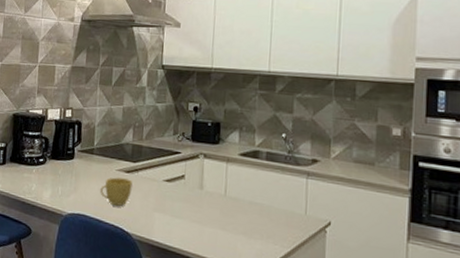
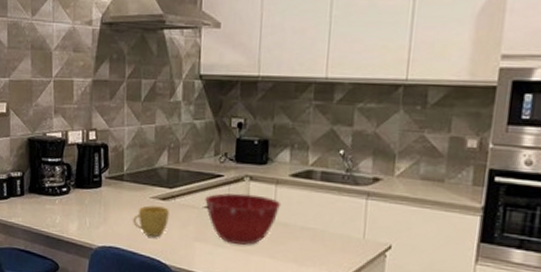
mixing bowl: none [164,168,232,217] -> present [205,193,282,245]

